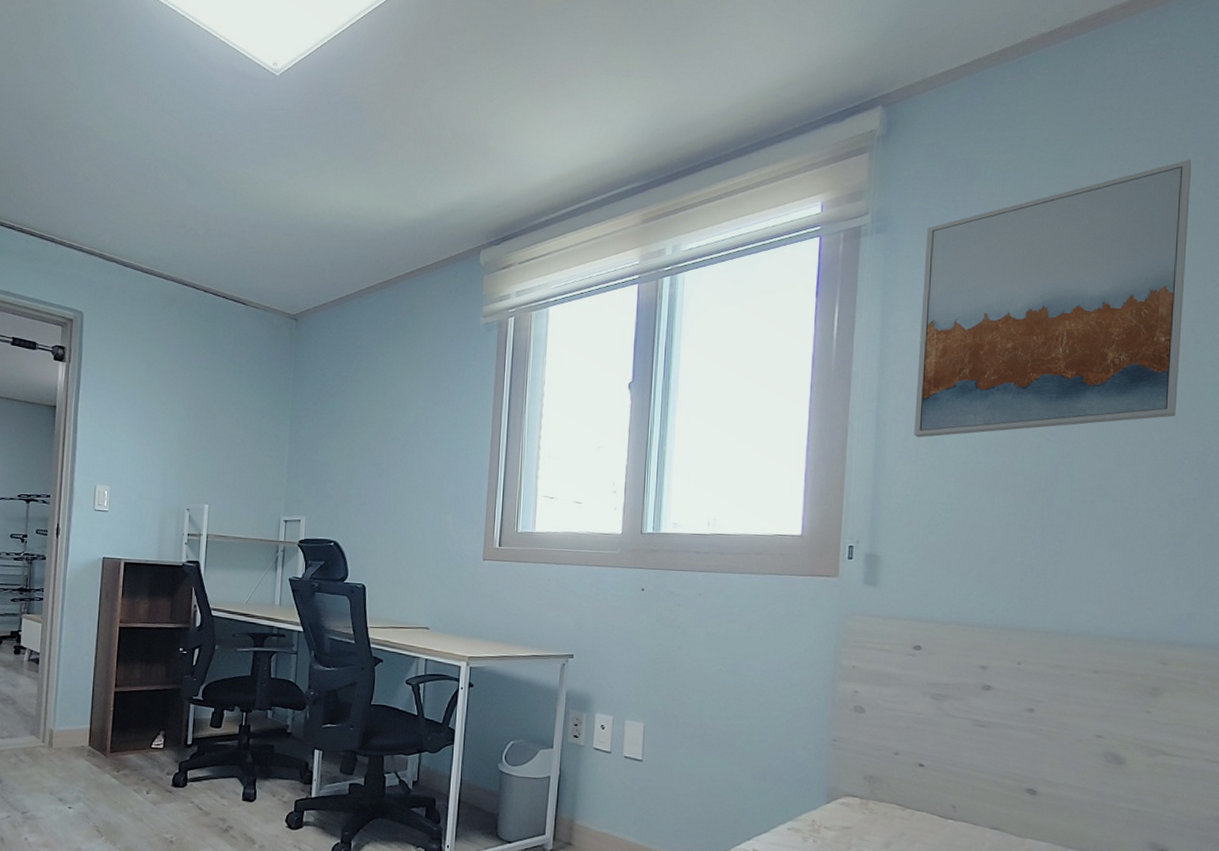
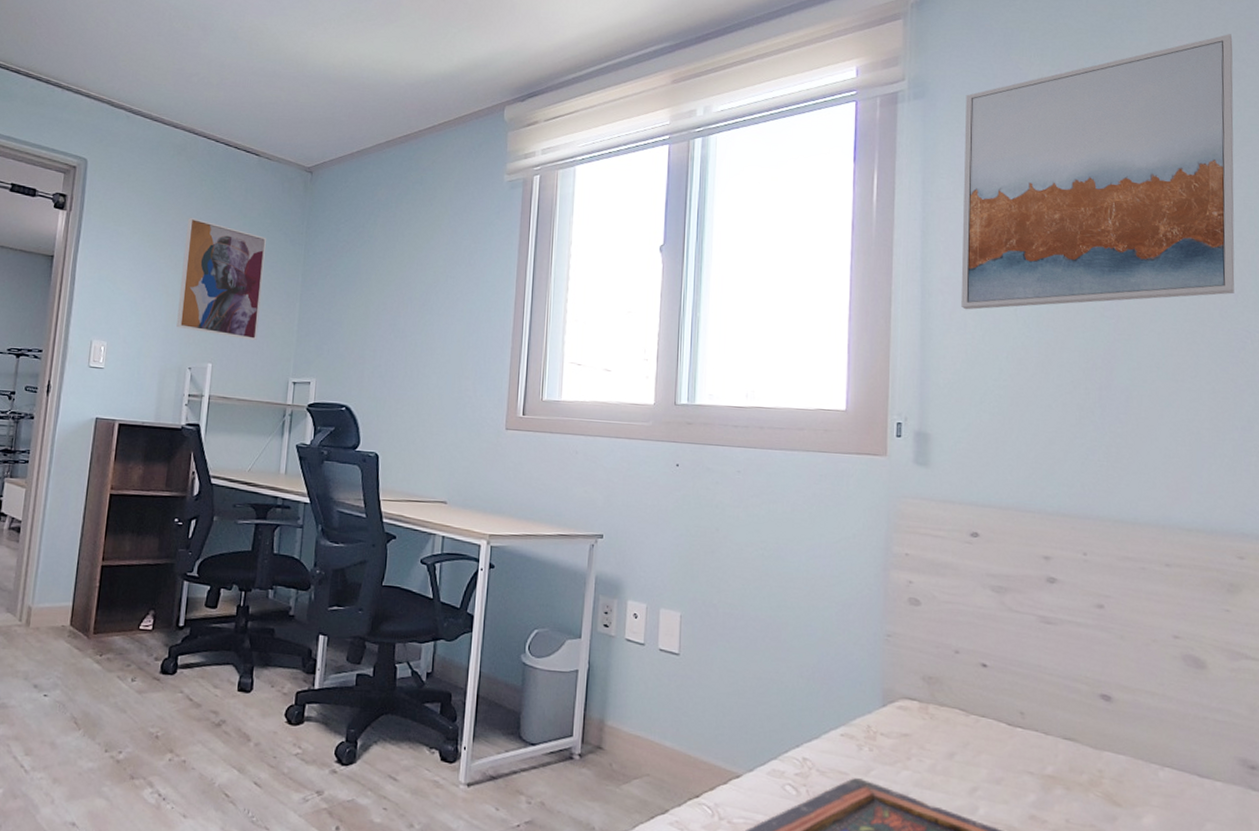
wall art: none [174,366,255,483] -> present [176,217,266,341]

